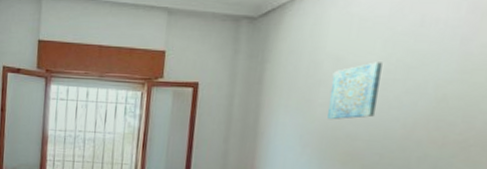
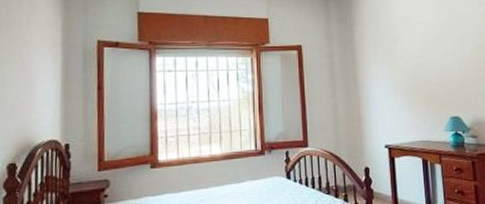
wall art: present [327,62,383,120] -> none [404,21,440,69]

